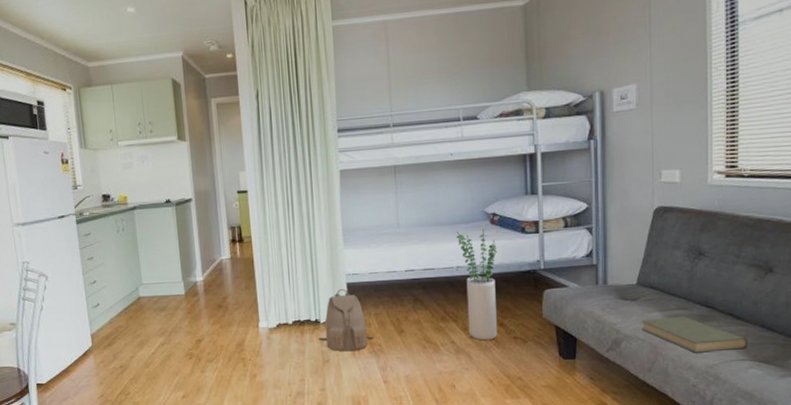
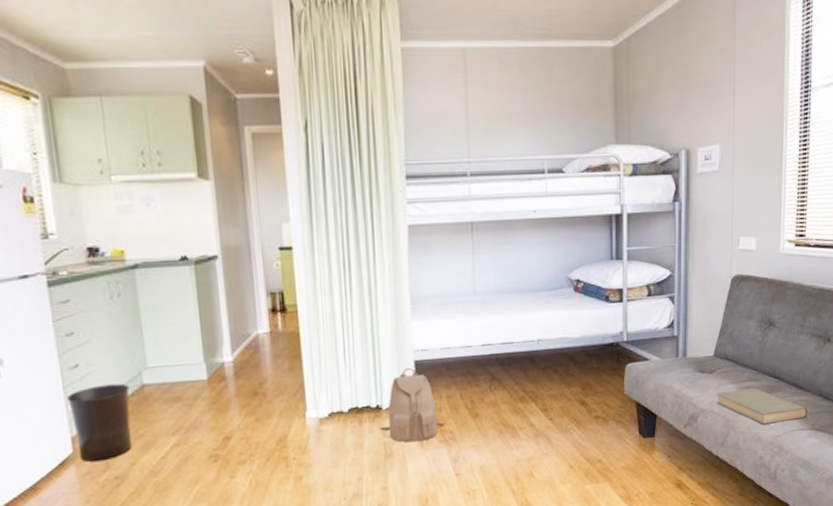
waste bin: none [89,296,132,353] -> present [67,383,133,462]
vase: present [456,228,497,341] -> none [538,296,580,422]

